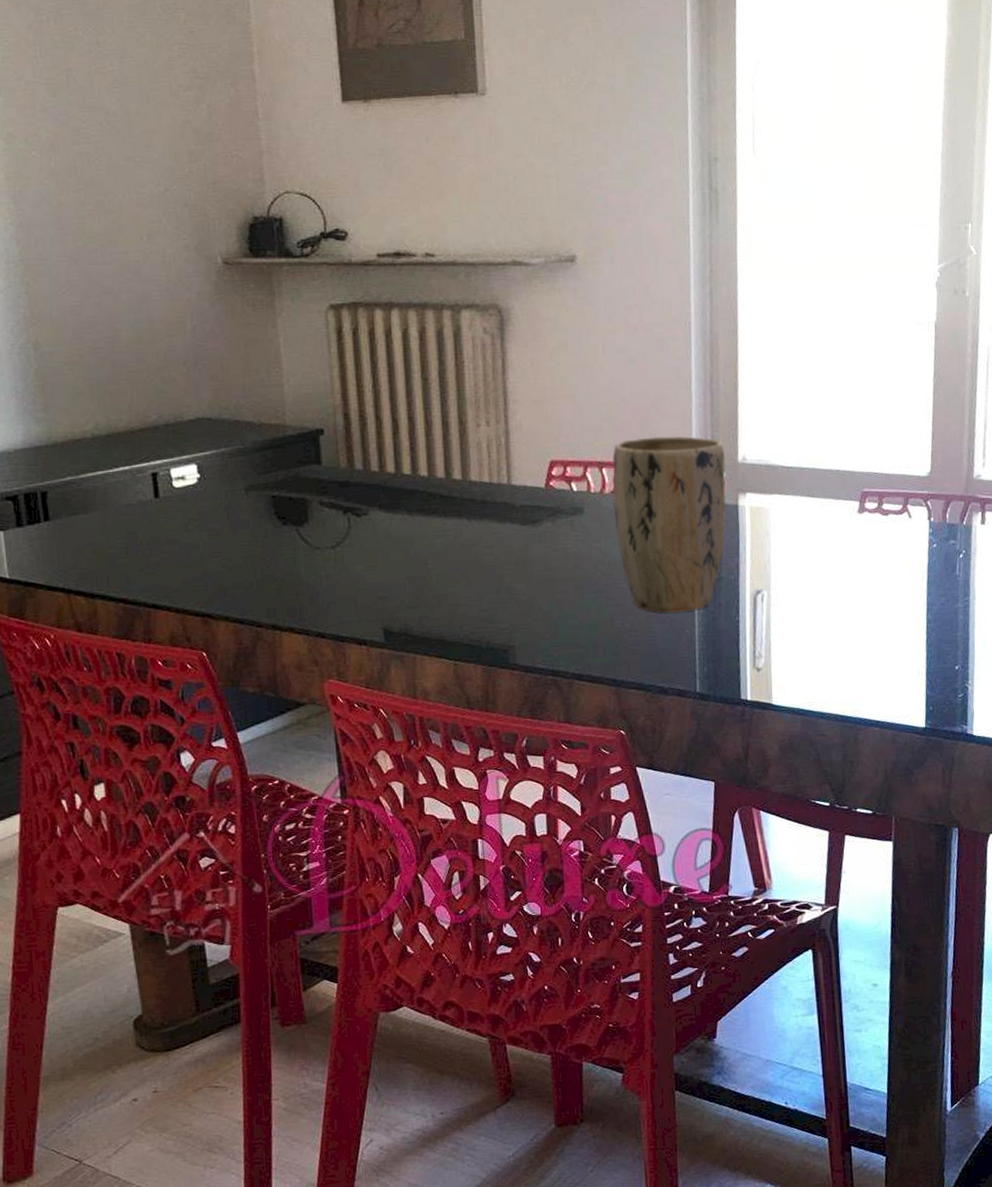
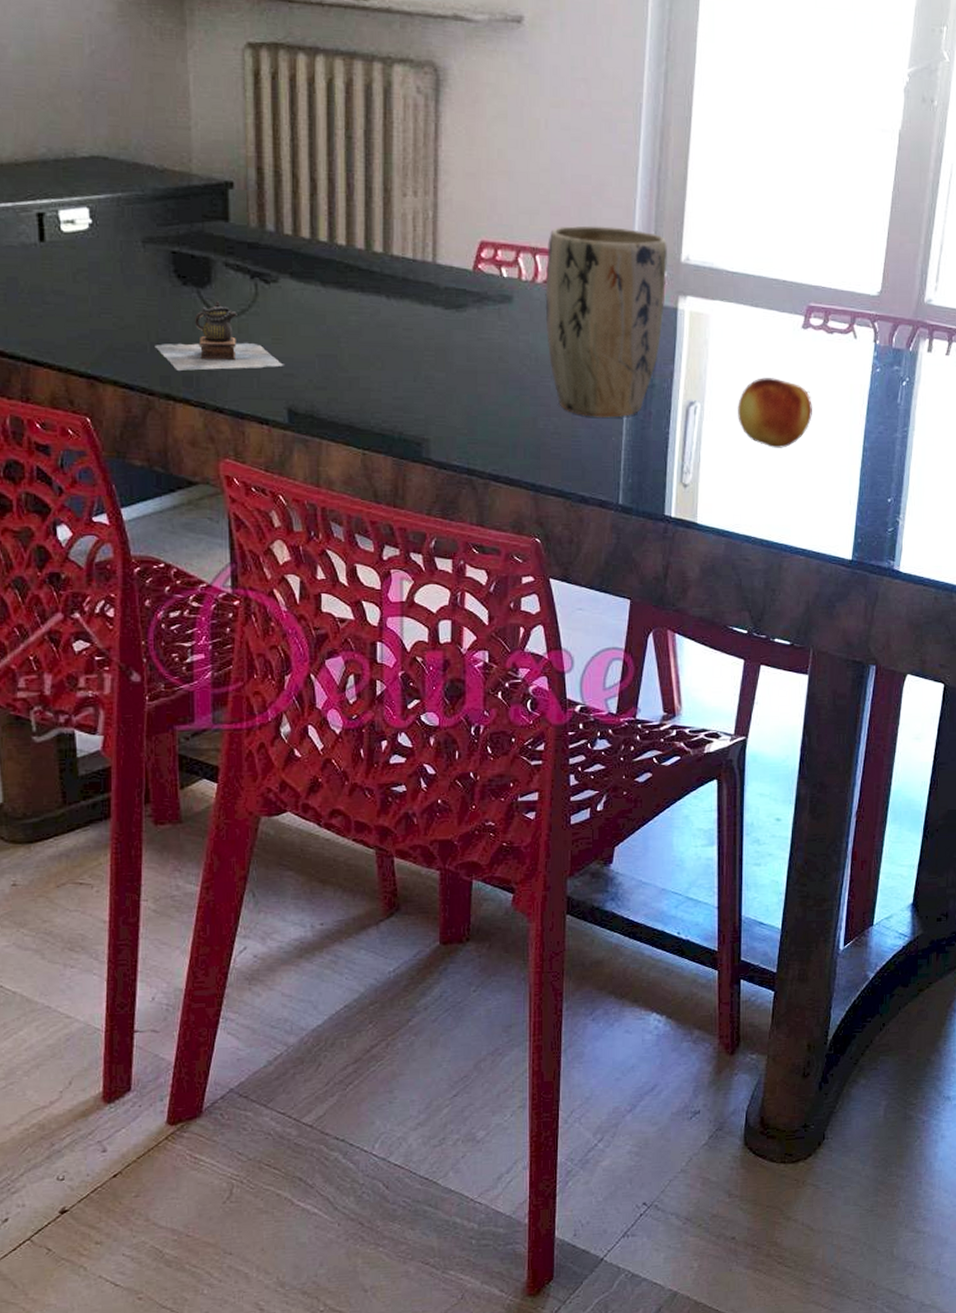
teapot: none [260,537,378,602] -> present [154,301,284,371]
fruit: none [802,561,875,628] -> present [738,377,812,449]

